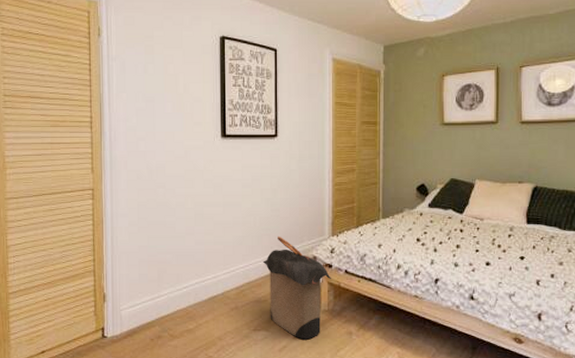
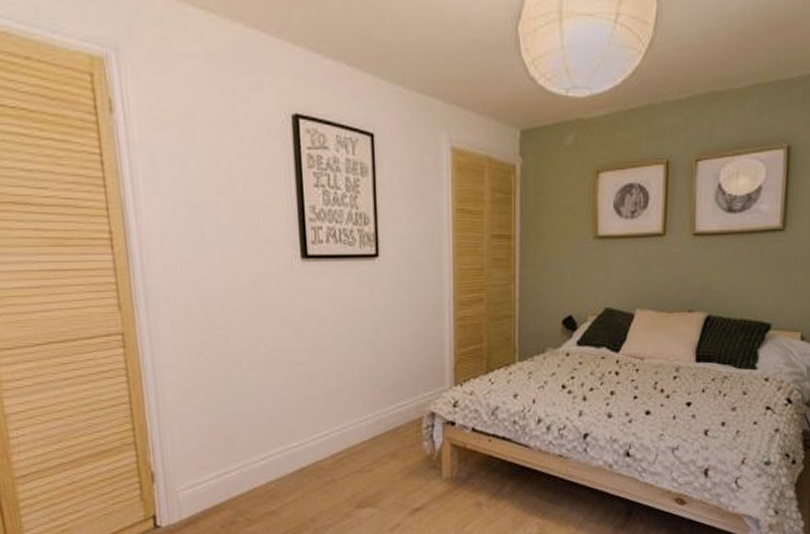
laundry hamper: present [262,236,331,340] -> none [365,388,454,515]

